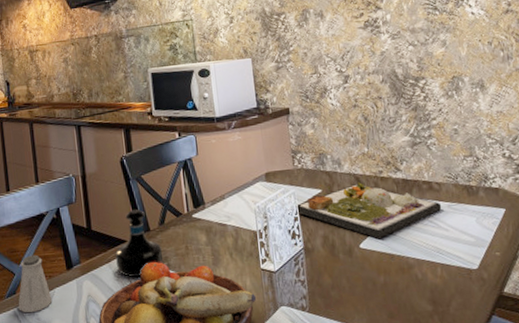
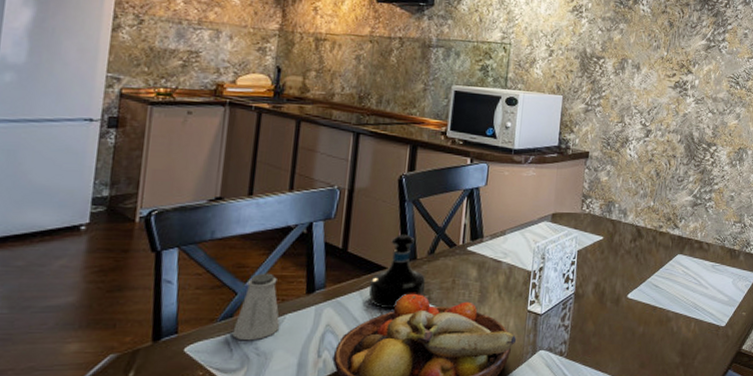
dinner plate: present [295,182,442,239] -> none [574,234,707,291]

